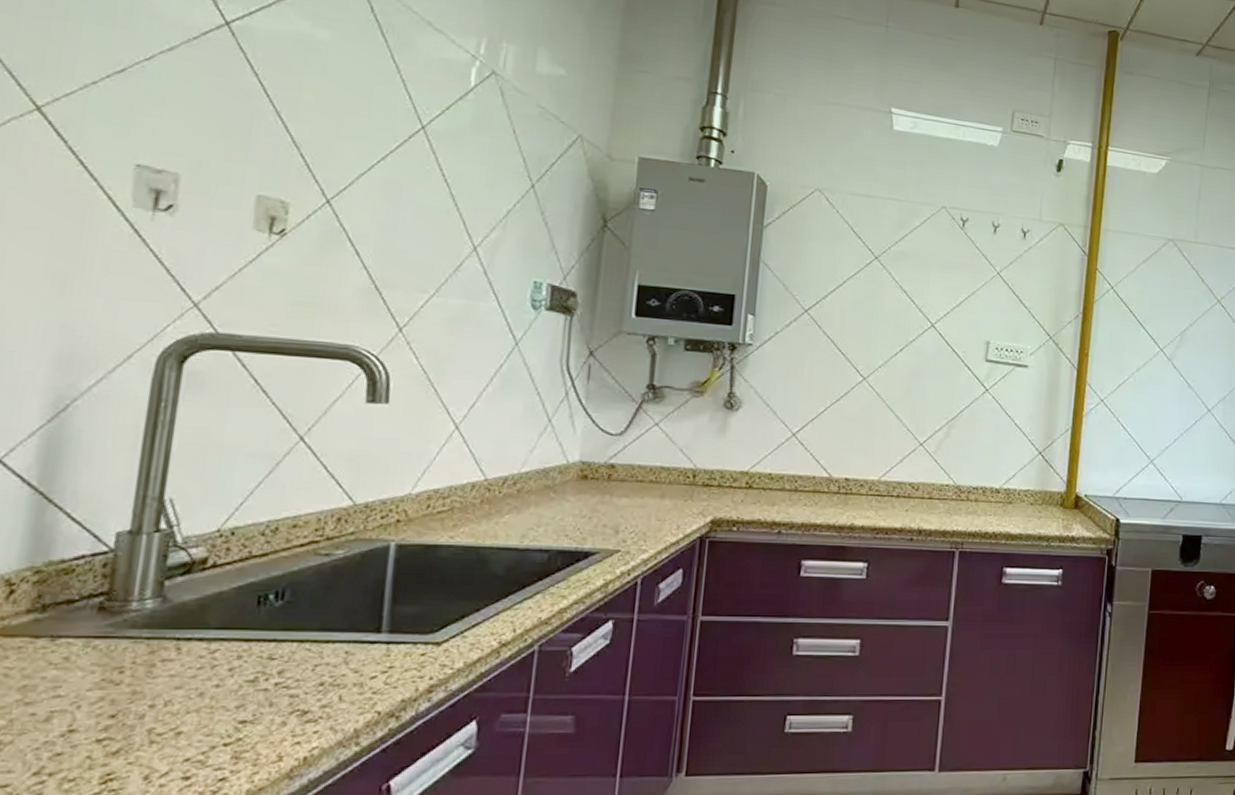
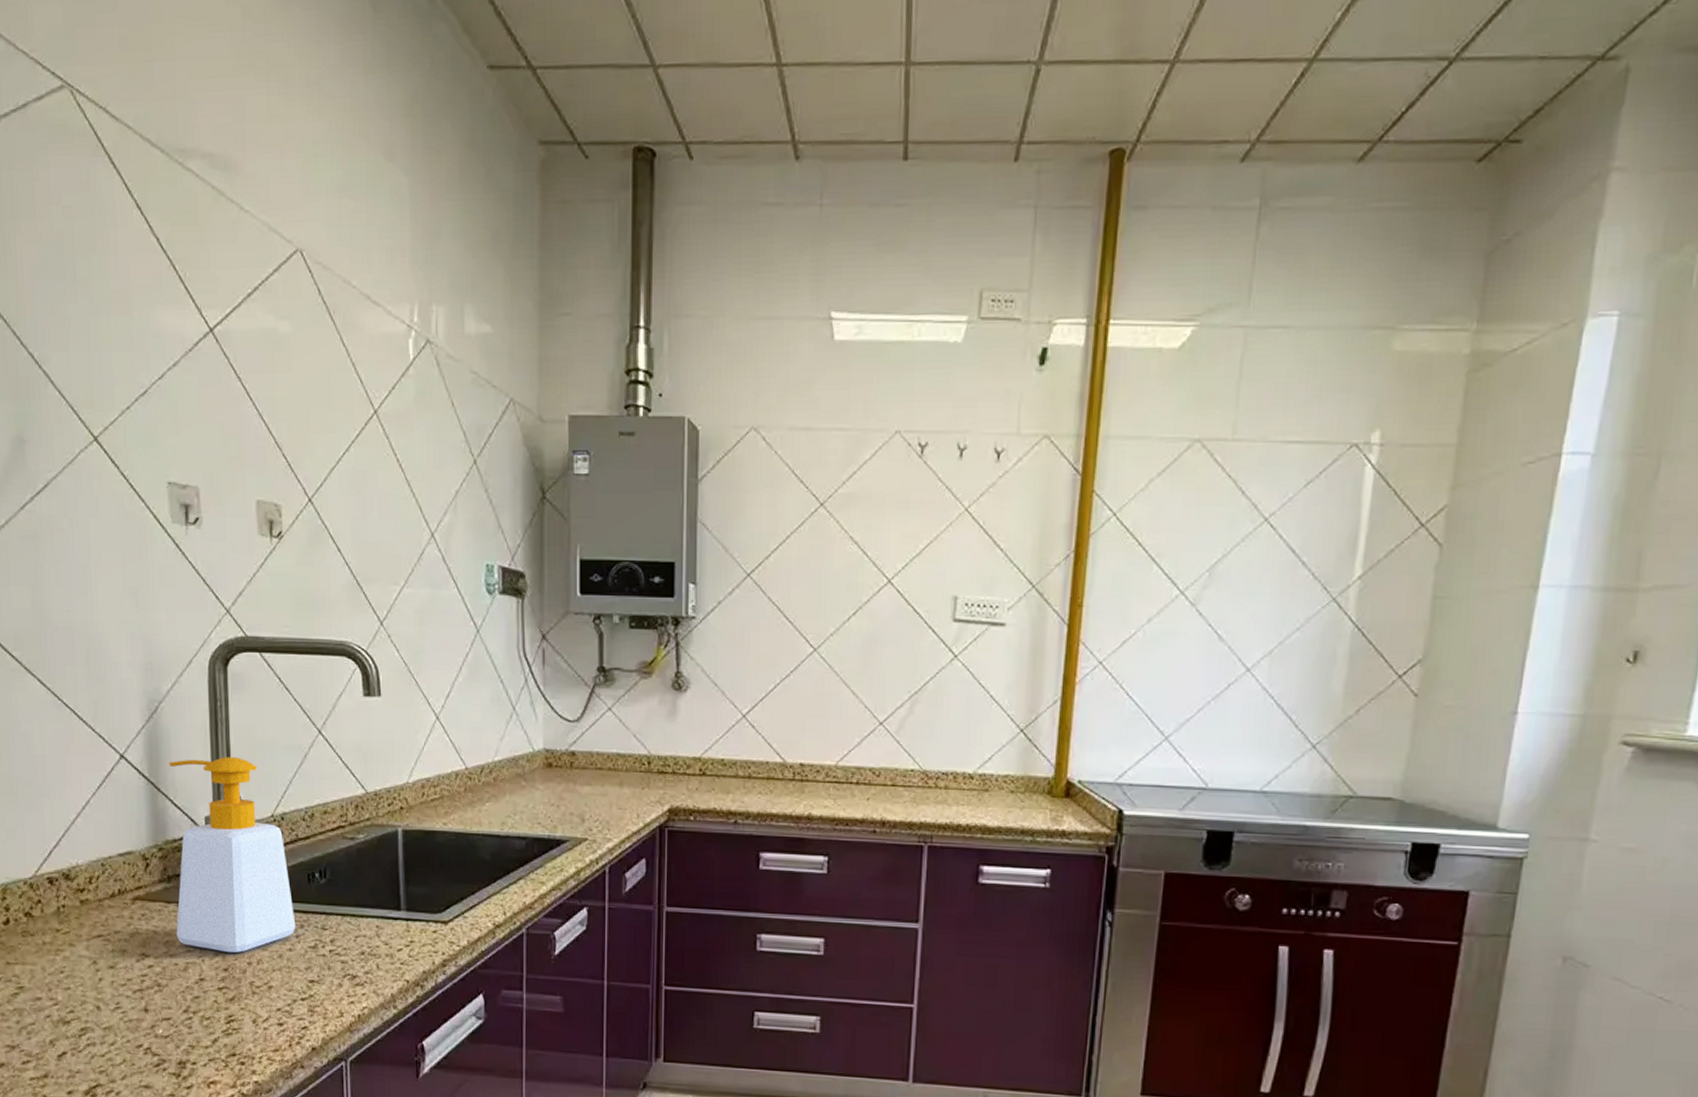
soap bottle: none [40,464,231,695] -> present [169,757,296,954]

